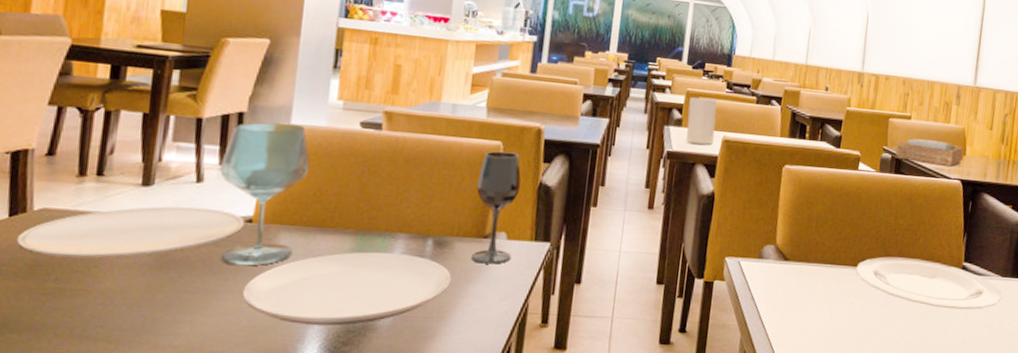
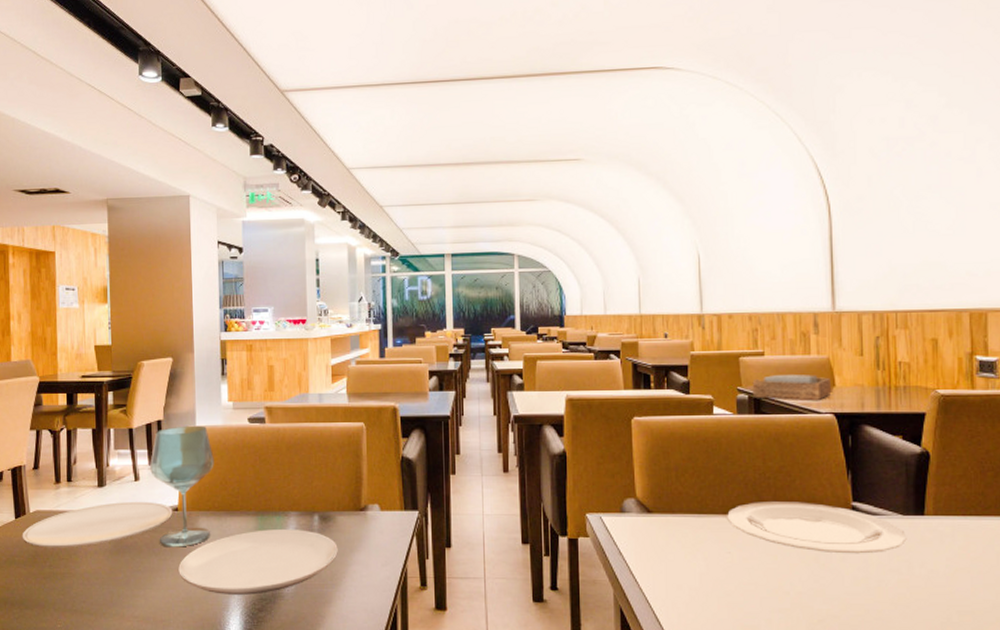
wine glass: present [471,151,521,264] -> none [348,431,386,534]
cup: present [686,97,718,145] -> none [528,360,558,407]

